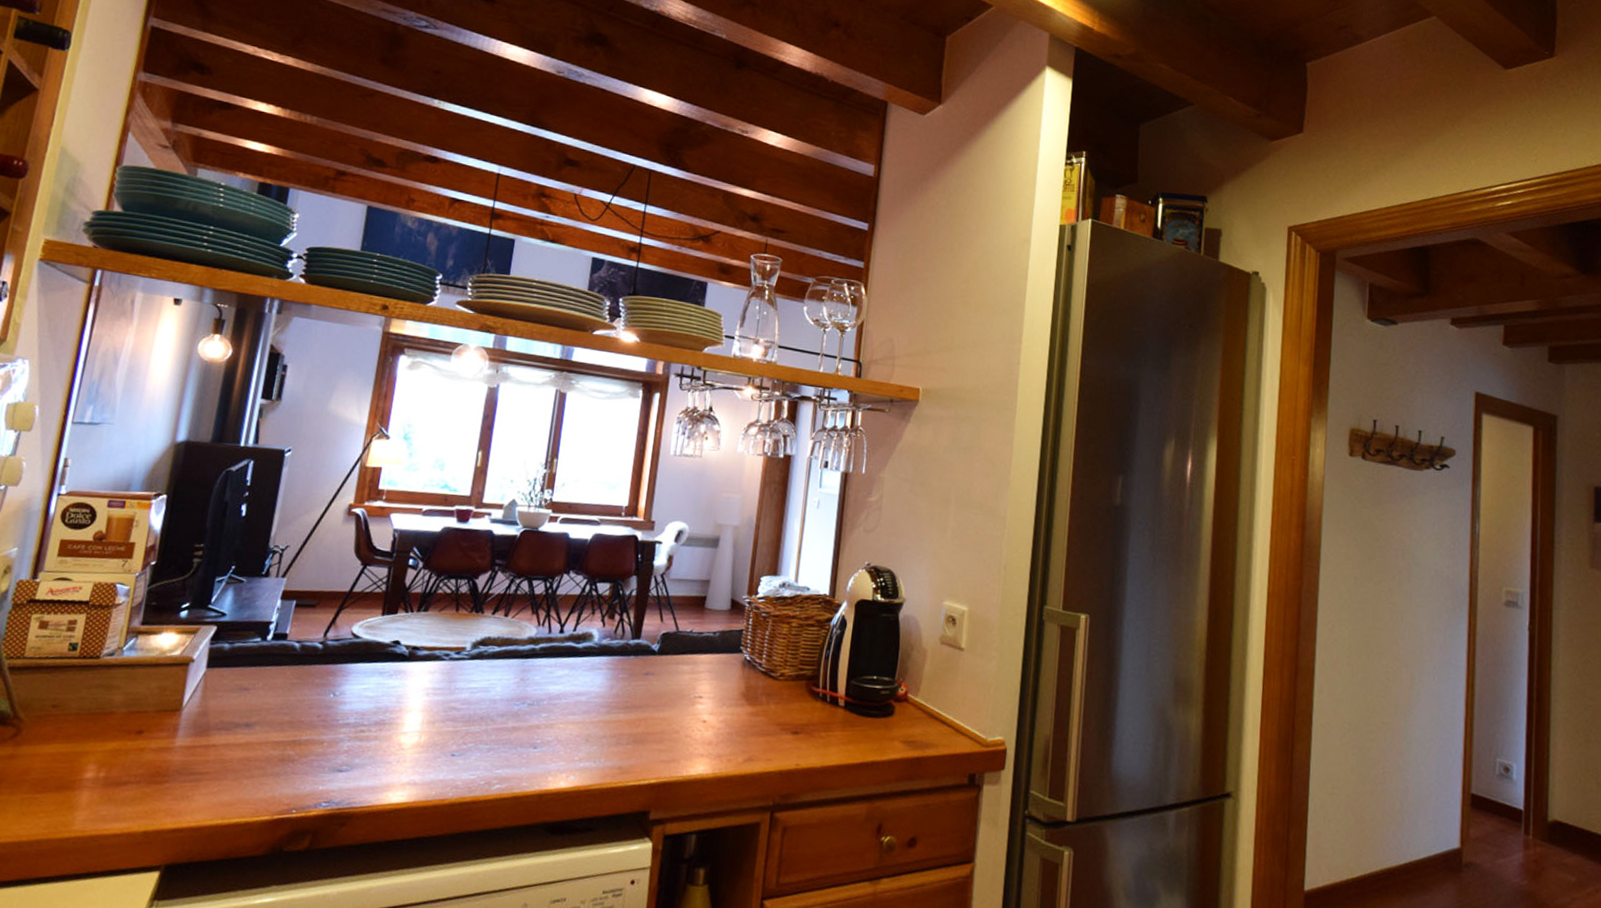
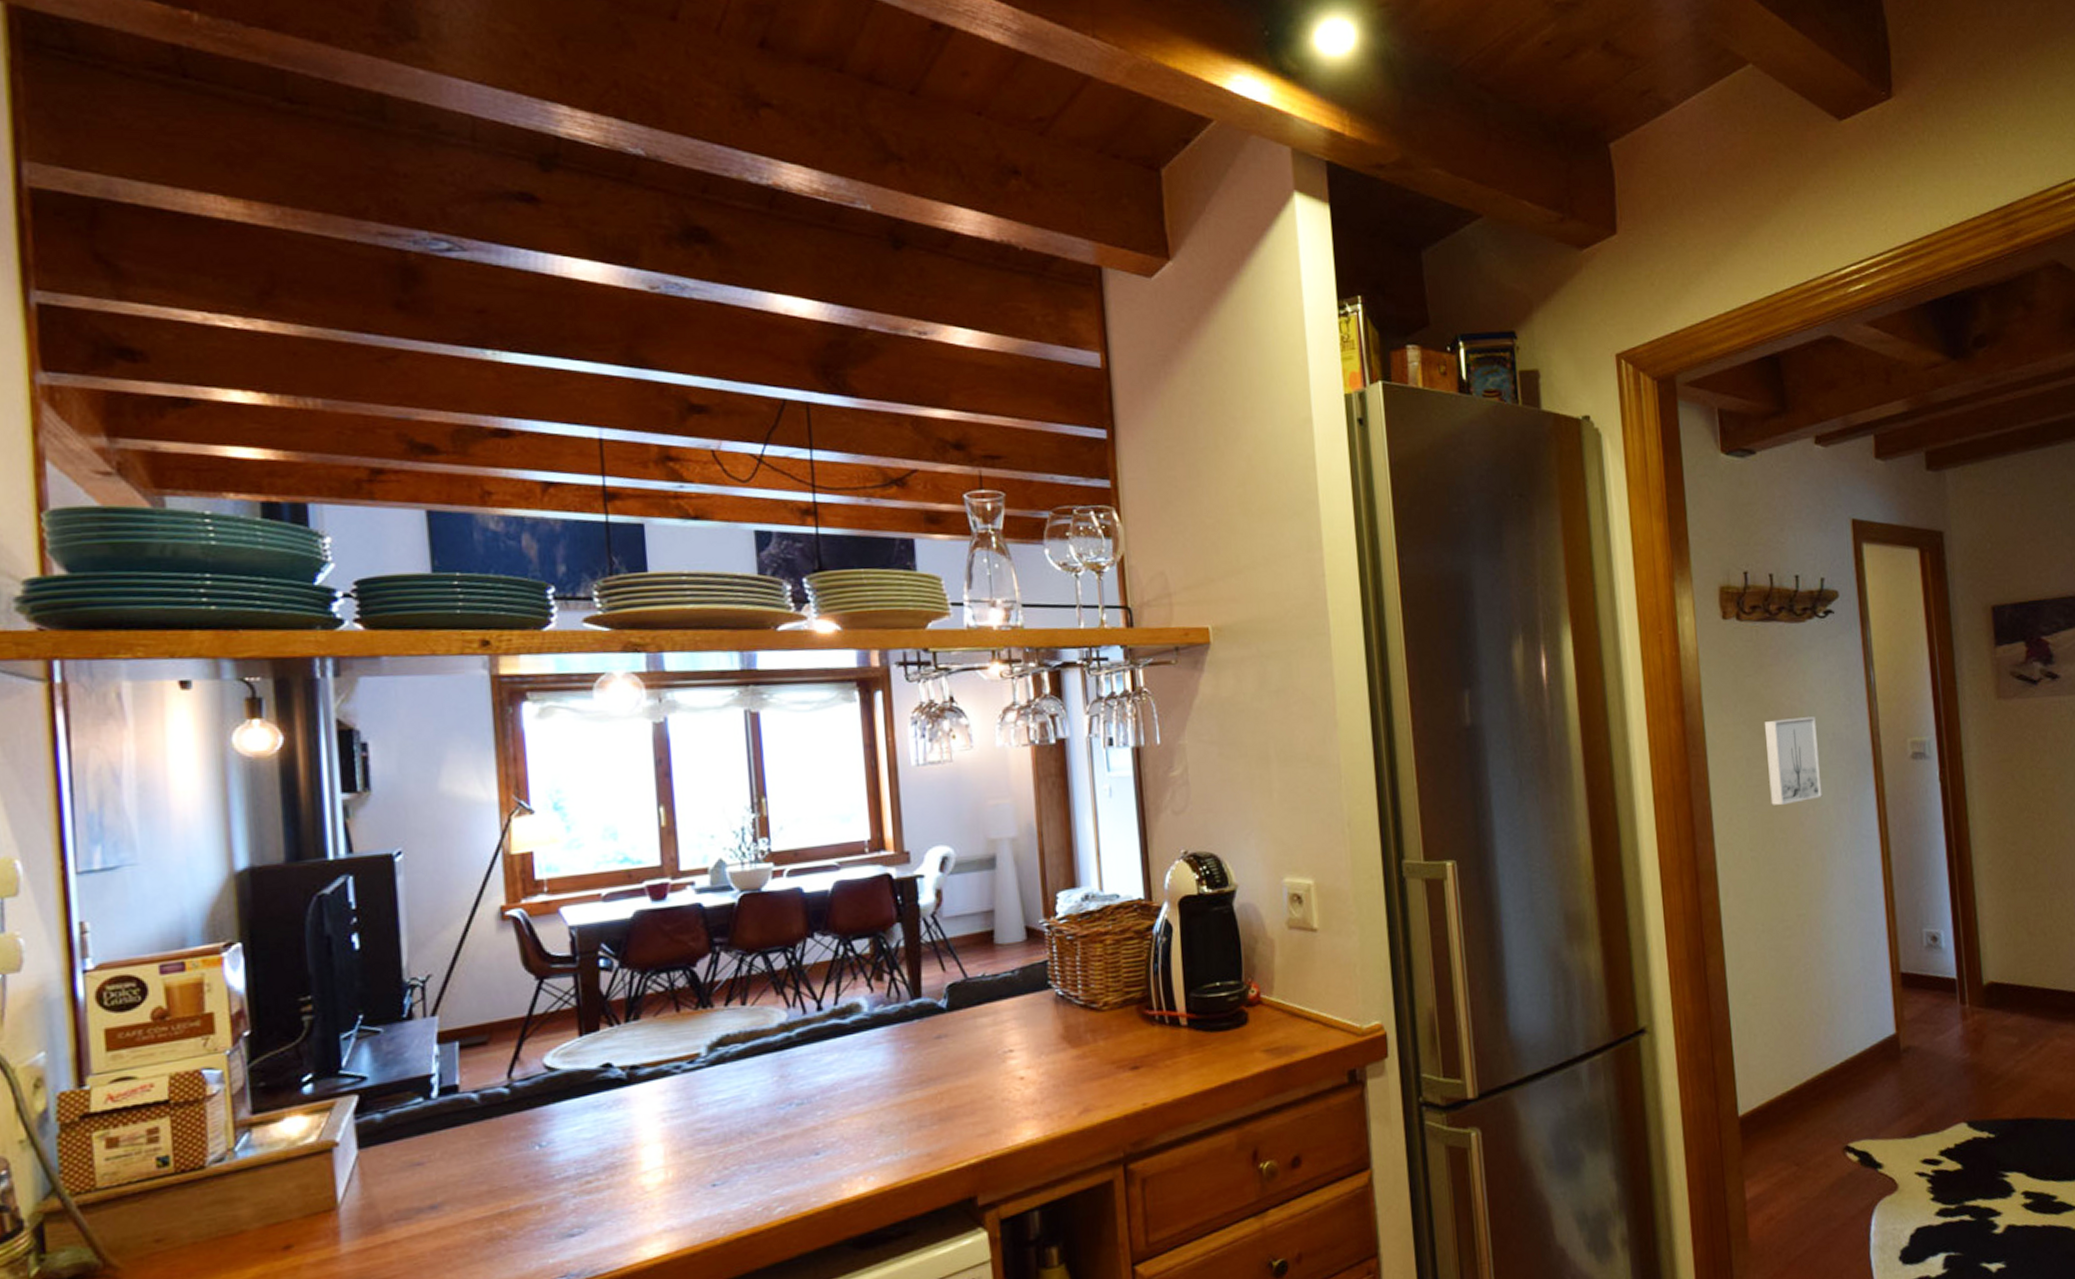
wall art: none [1371,548,1421,624] -> present [1764,716,1822,805]

